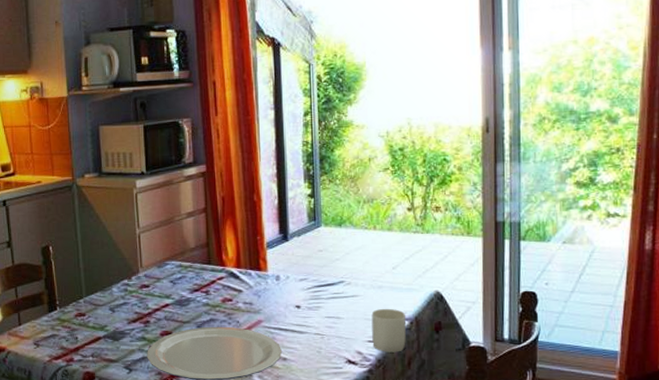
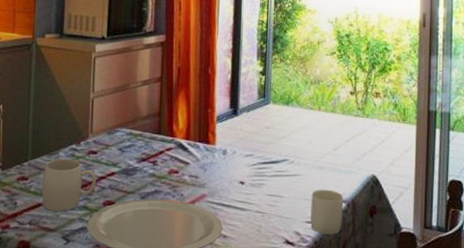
mug: none [98,293,151,343] -> present [41,158,96,212]

